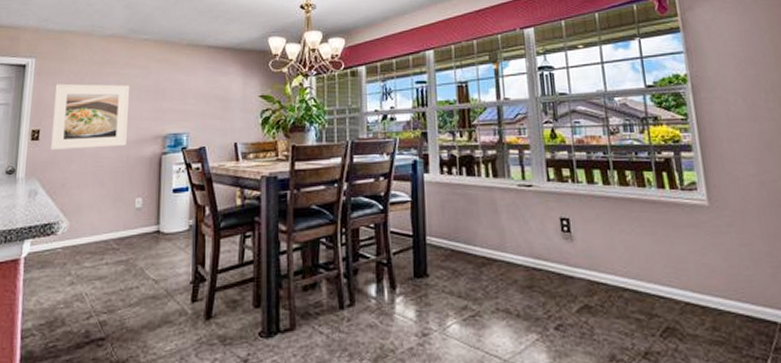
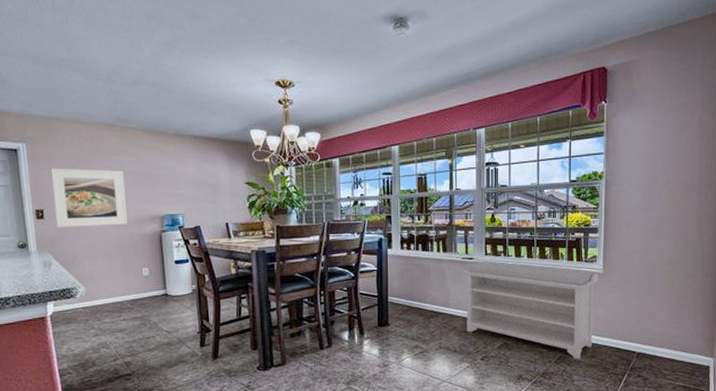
bench: none [520,189,710,332] -> present [462,261,599,359]

